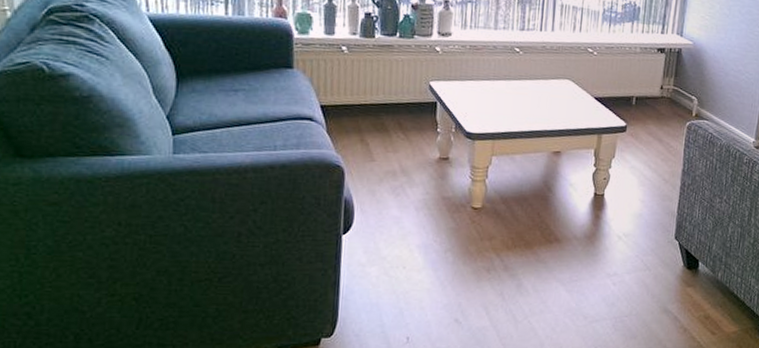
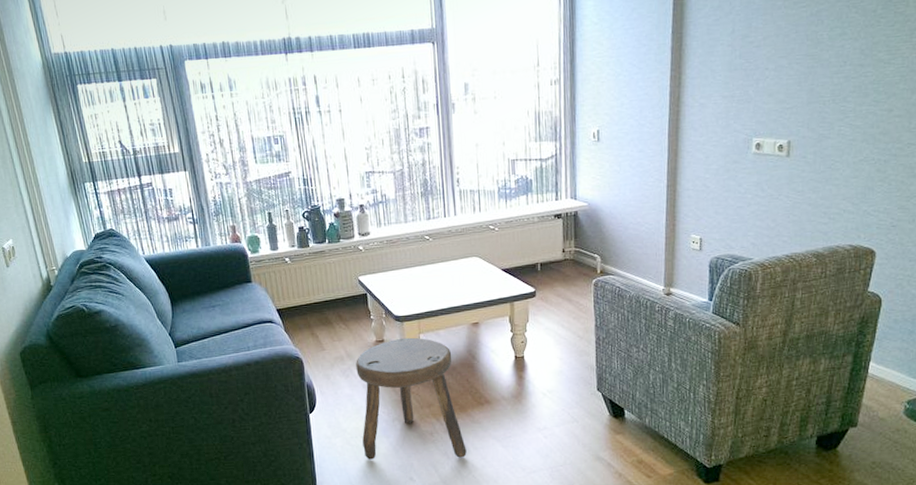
stool: none [403,158,526,300] -> present [356,337,467,460]

